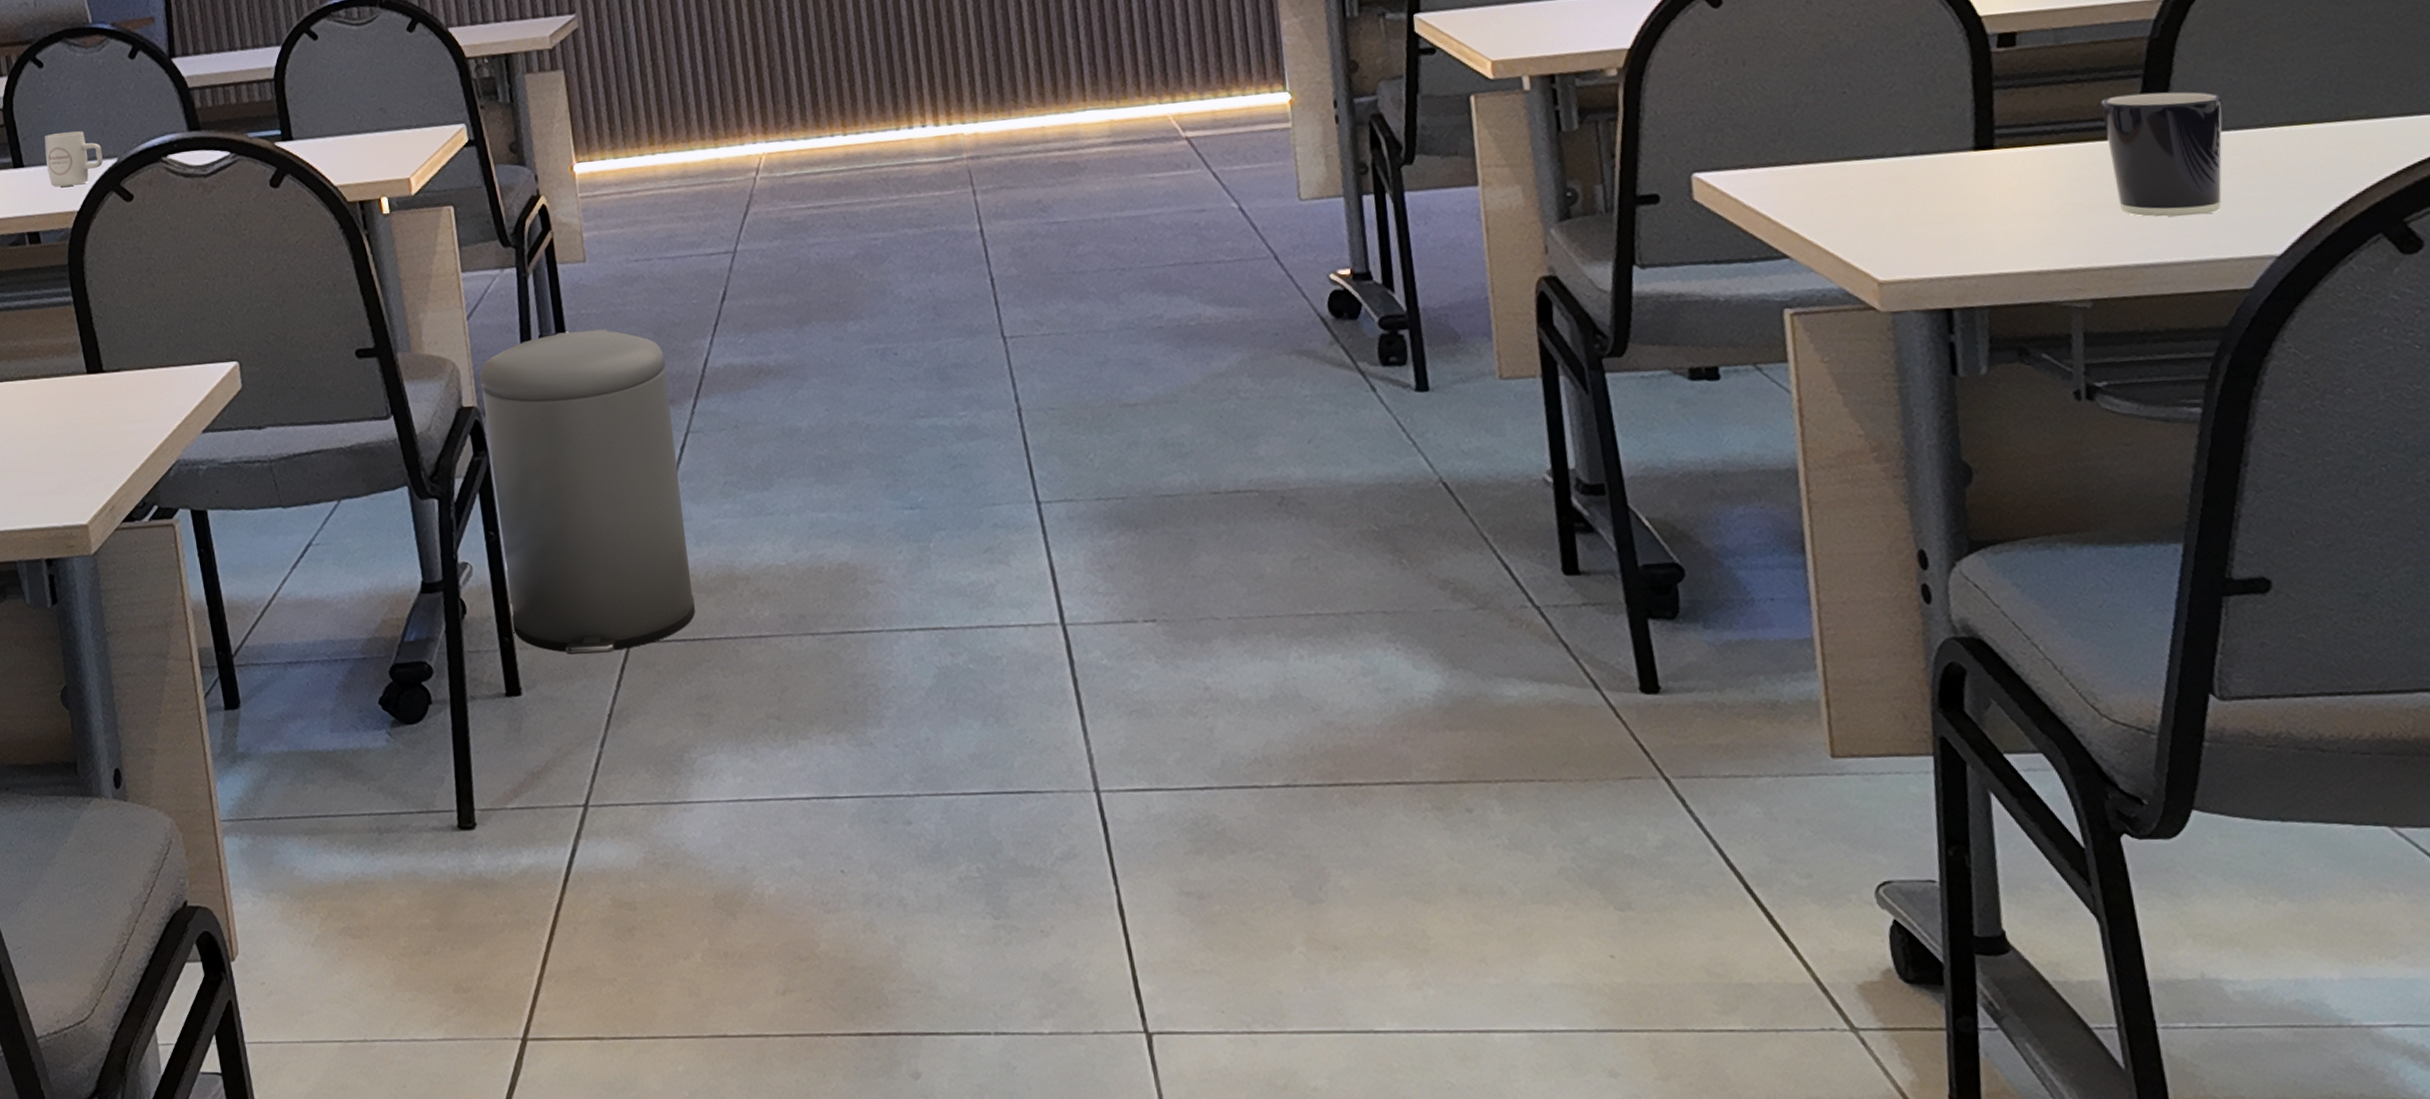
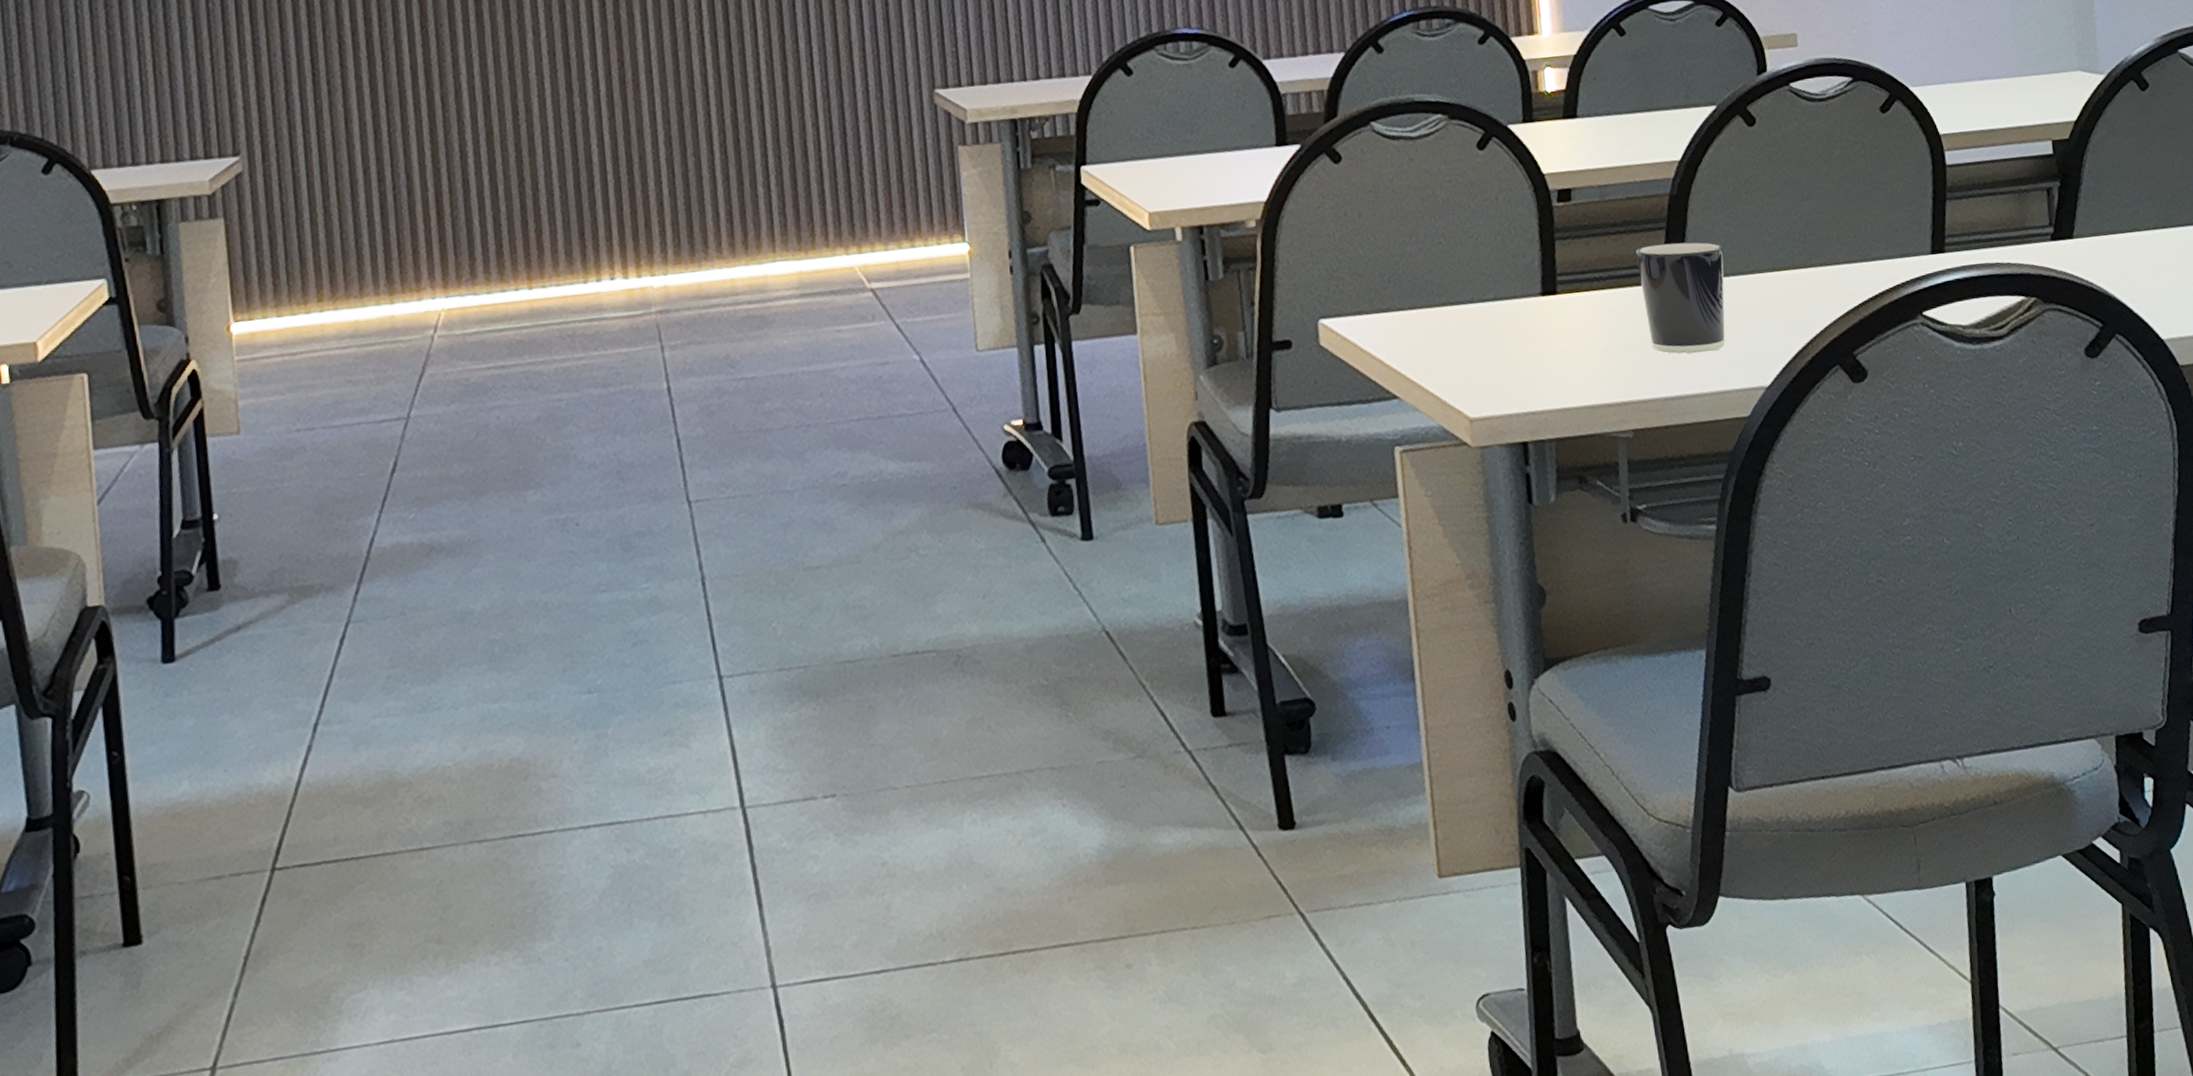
pedal bin: present [479,329,695,655] -> none [109,509,350,891]

